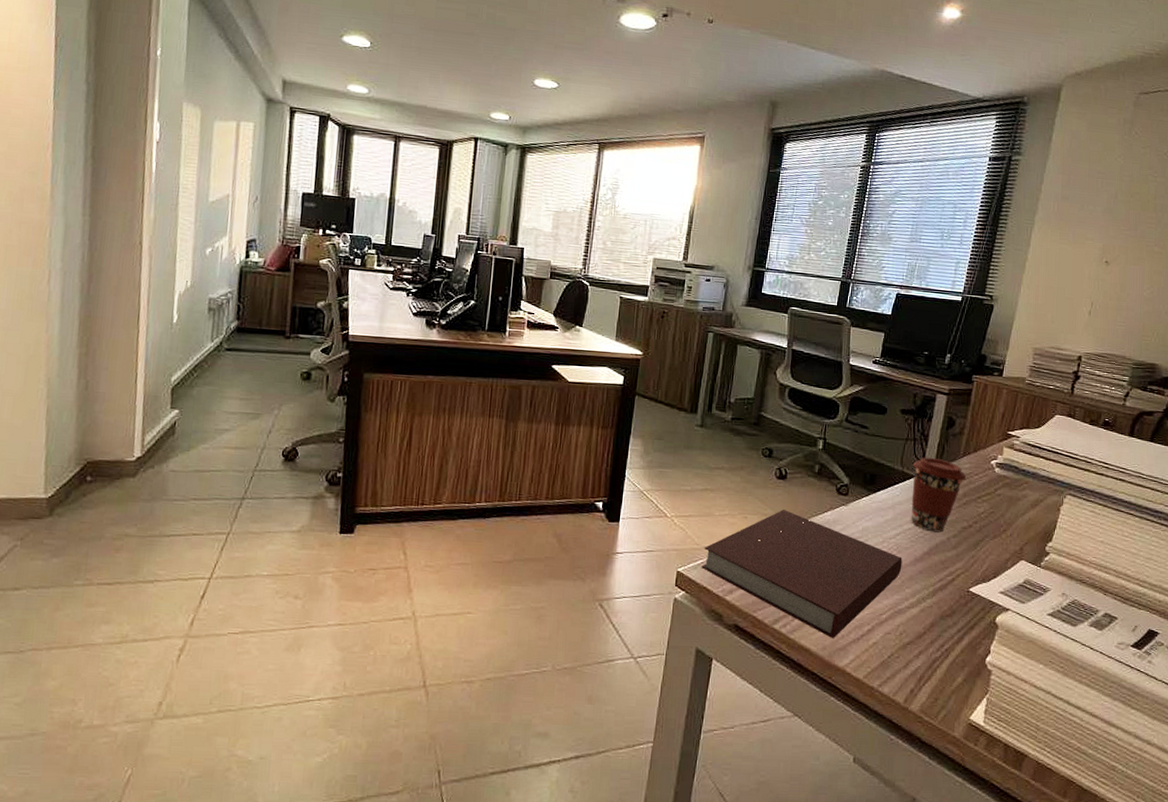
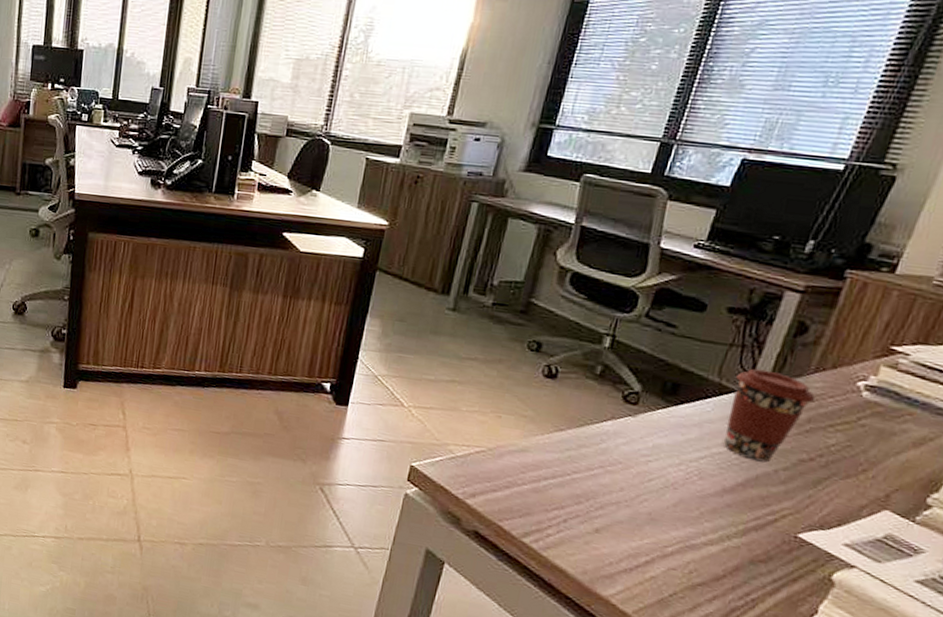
notebook: present [701,508,902,638] -> none [440,412,705,564]

